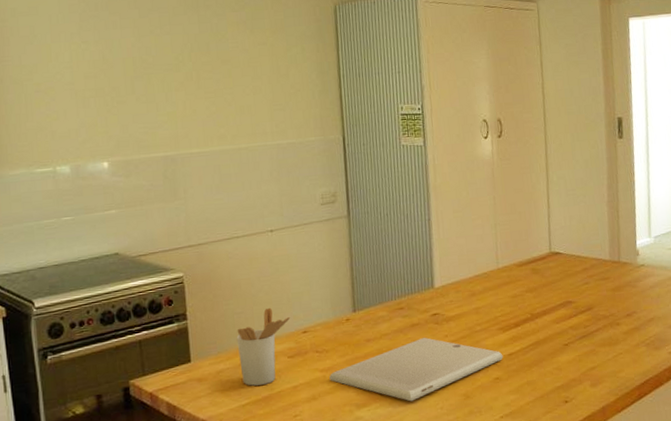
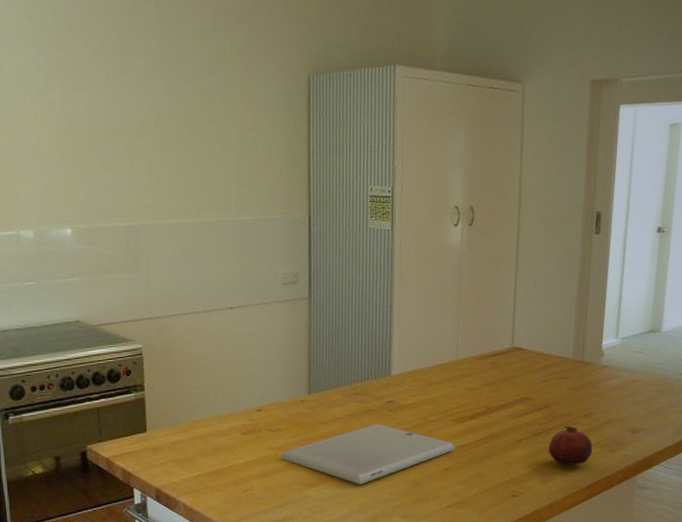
utensil holder: present [236,307,291,386] -> none [192,384,246,459]
fruit: none [595,326,639,367] -> present [548,425,593,466]

